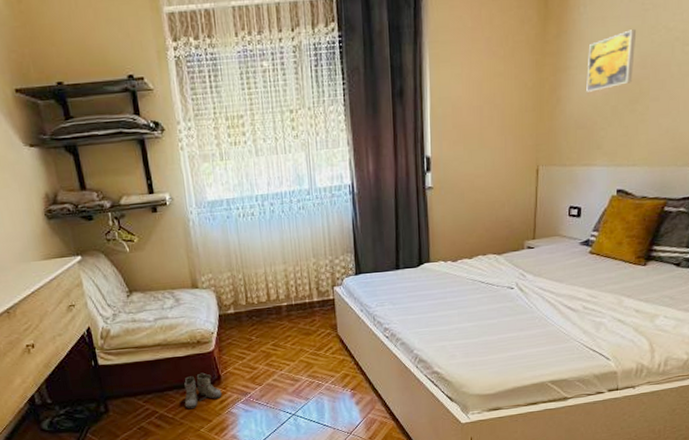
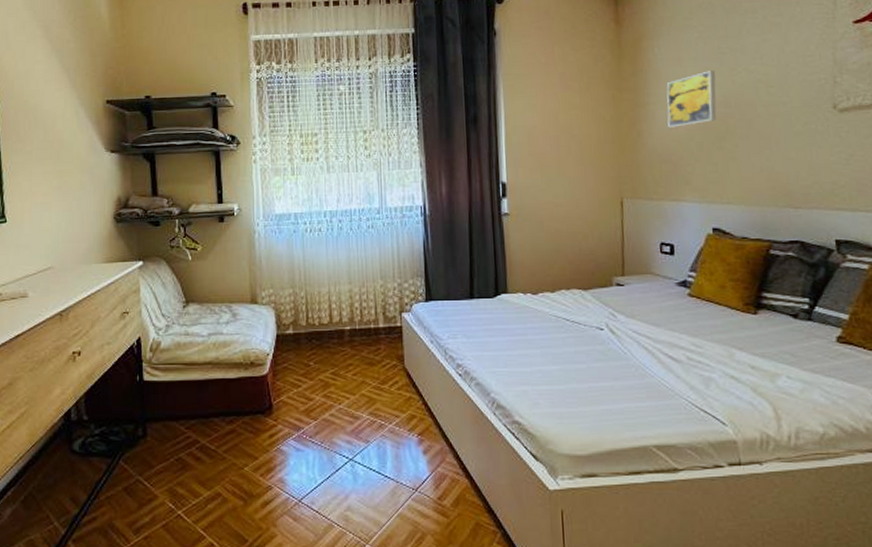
boots: present [180,372,222,409] -> none [225,399,272,442]

